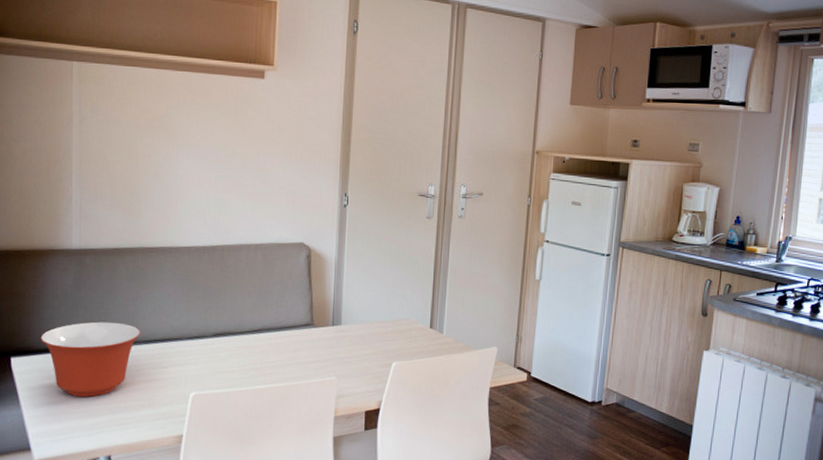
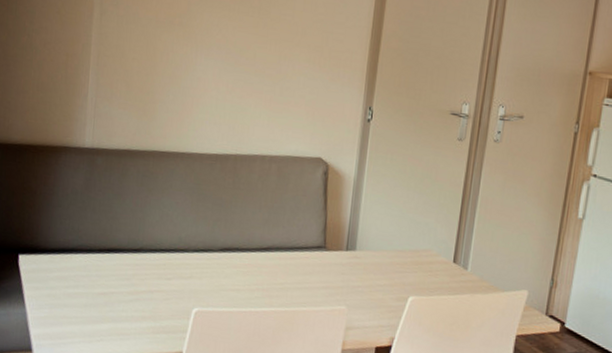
mixing bowl: present [40,321,140,397] -> none [48,225,147,303]

